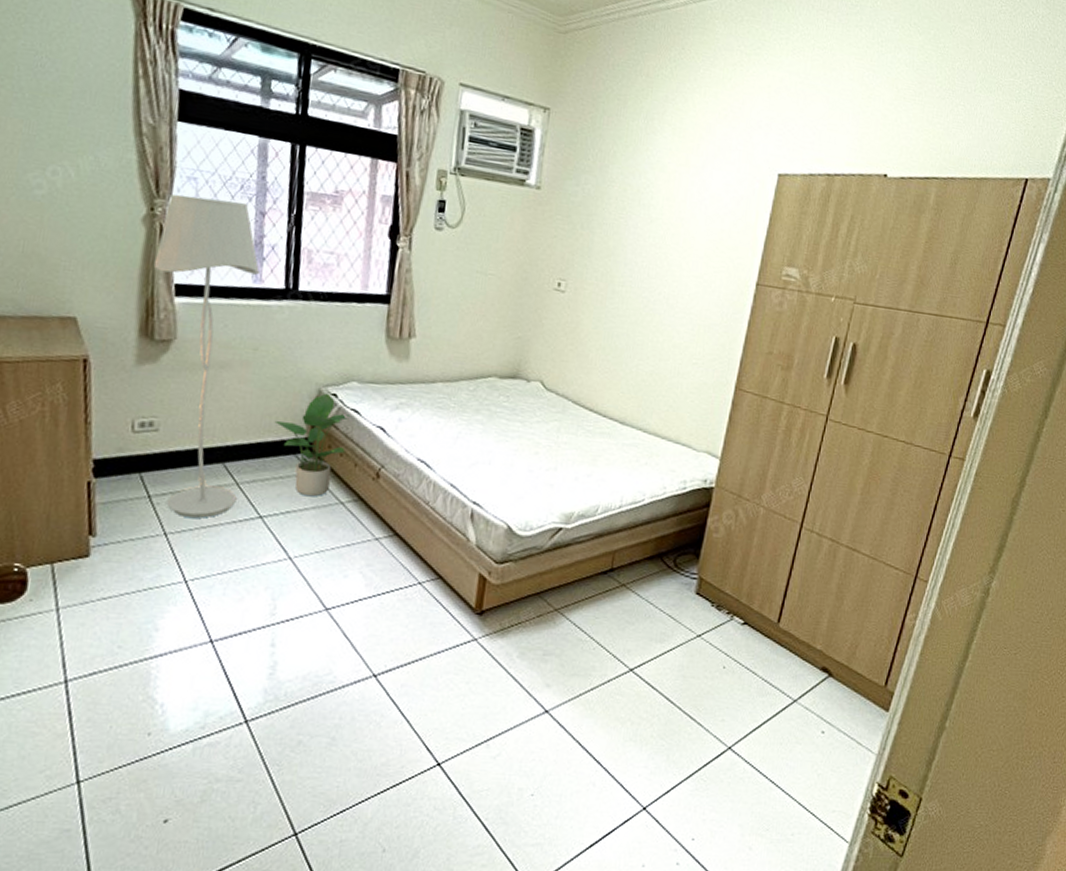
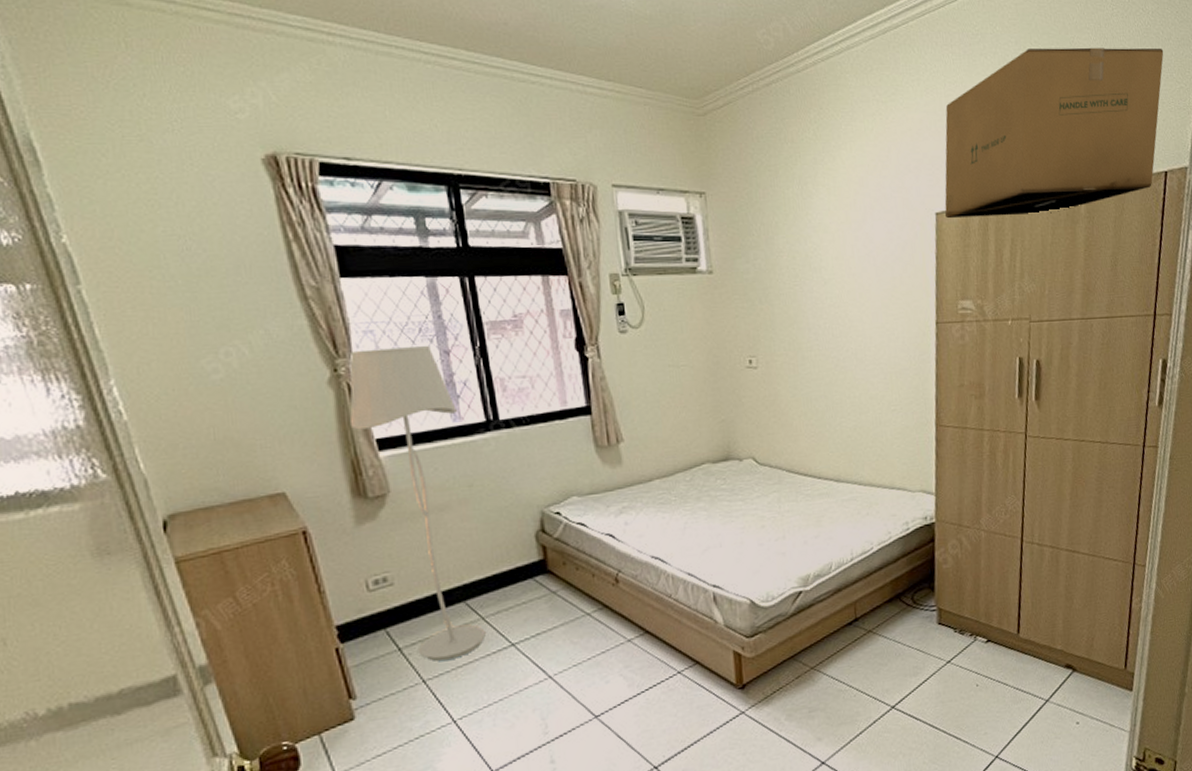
potted plant: present [274,393,350,497] -> none [505,513,580,616]
box: none [788,29,1047,198] -> present [944,47,1164,219]

